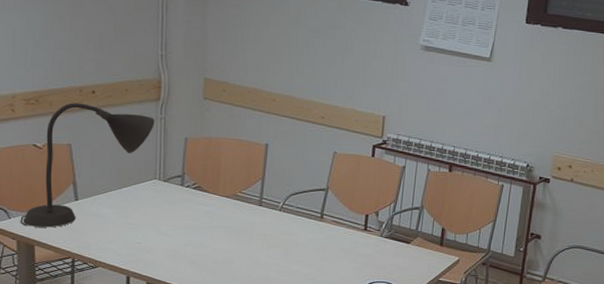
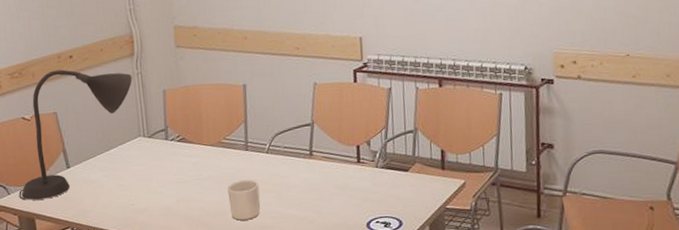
mug: none [236,232,268,271] -> present [227,179,261,221]

